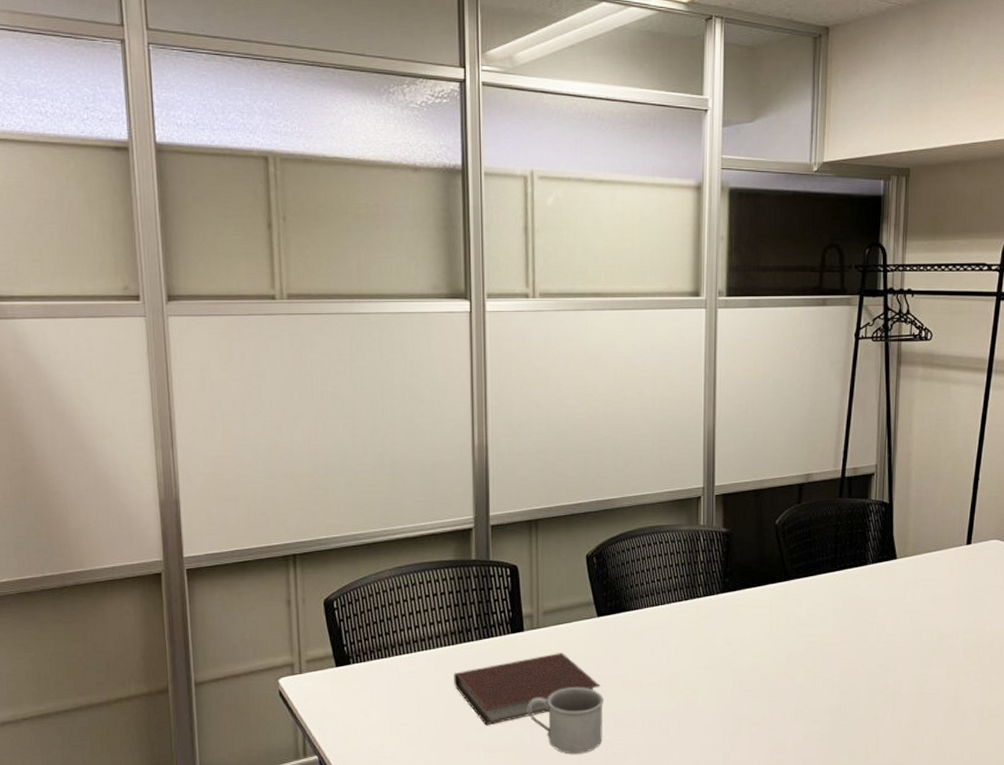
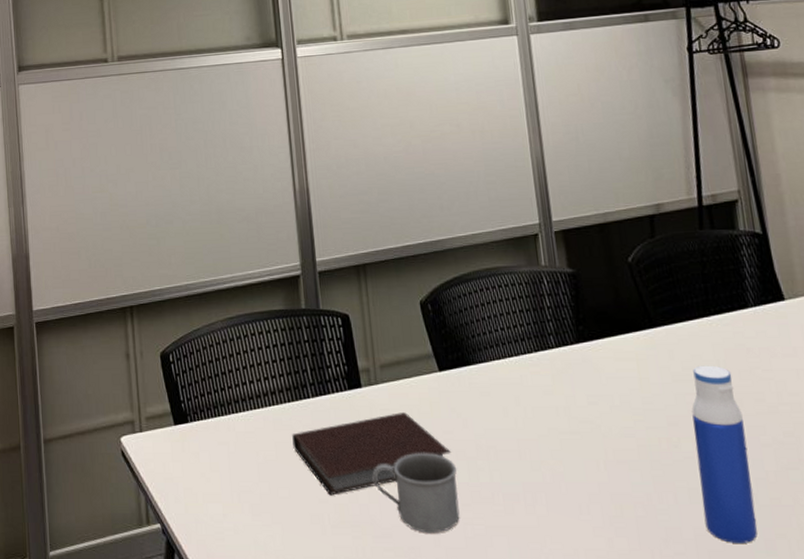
water bottle: none [805,612,848,751] -> present [691,365,757,543]

